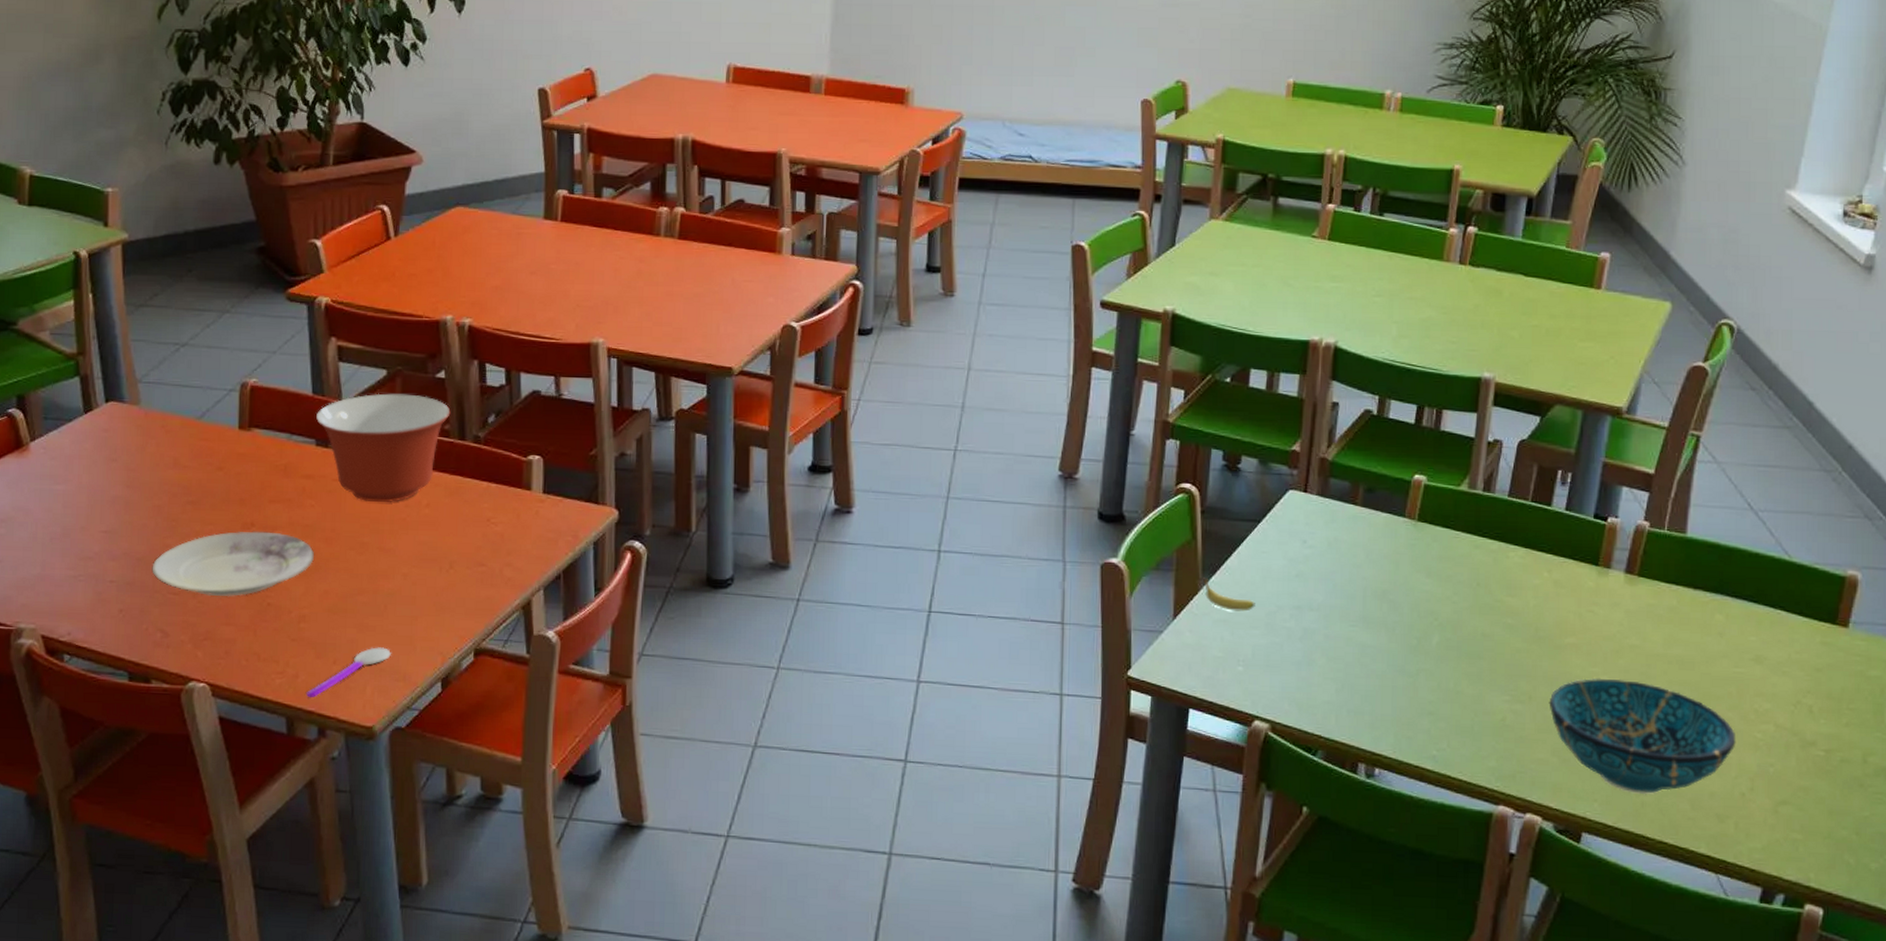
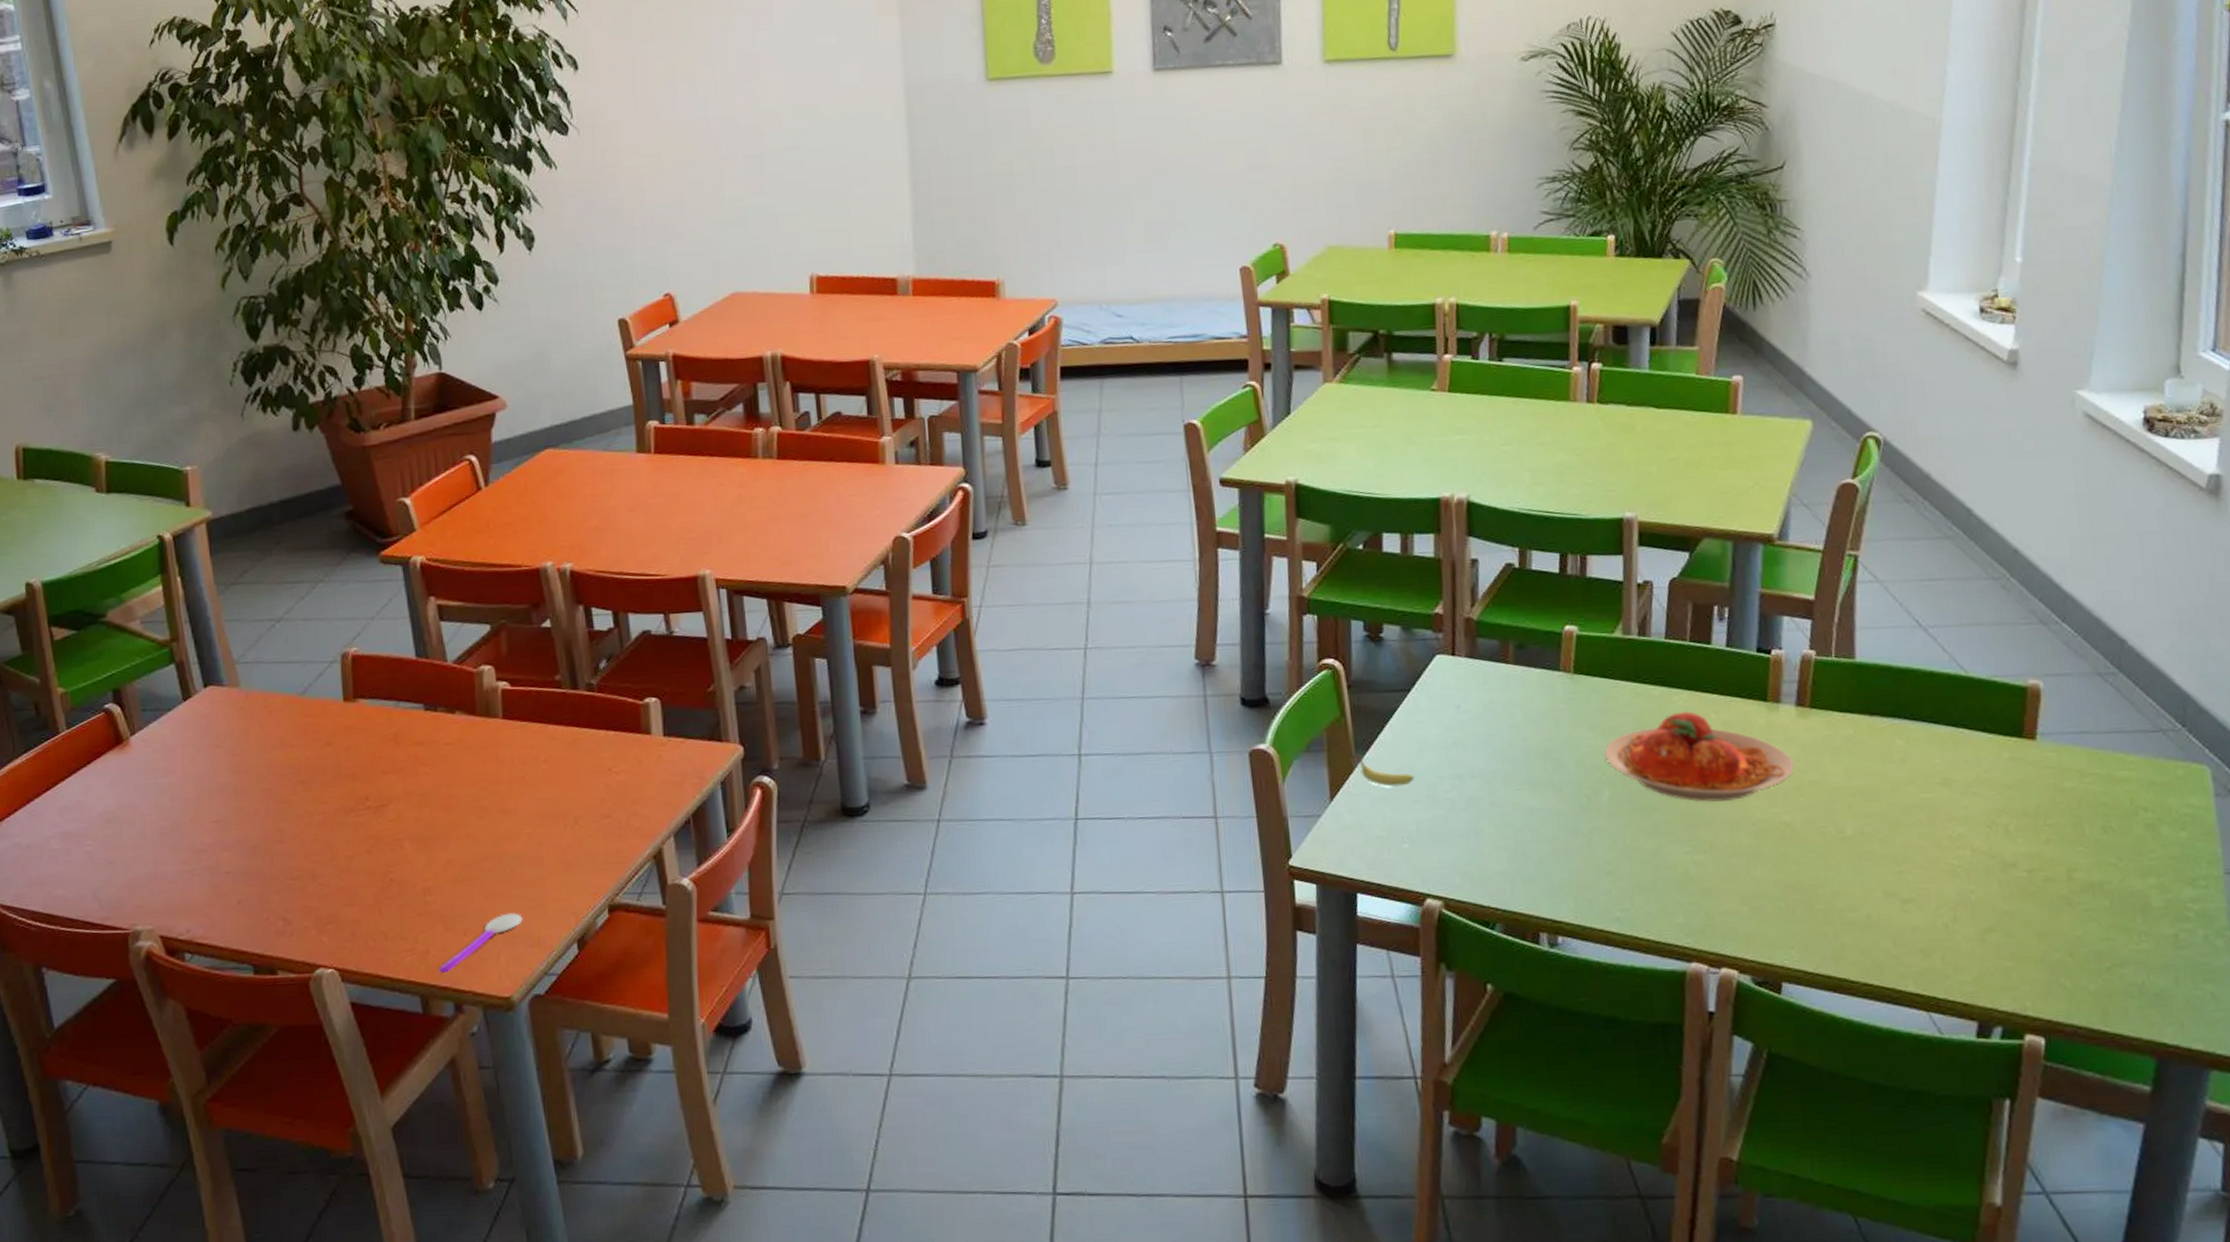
plate: present [152,531,314,596] -> none [267,804,433,877]
mixing bowl: present [315,393,451,502] -> none [421,647,560,763]
plate: none [1439,566,1618,657] -> present [1604,710,1795,802]
decorative bowl: present [1549,678,1736,795] -> none [1731,817,1933,937]

